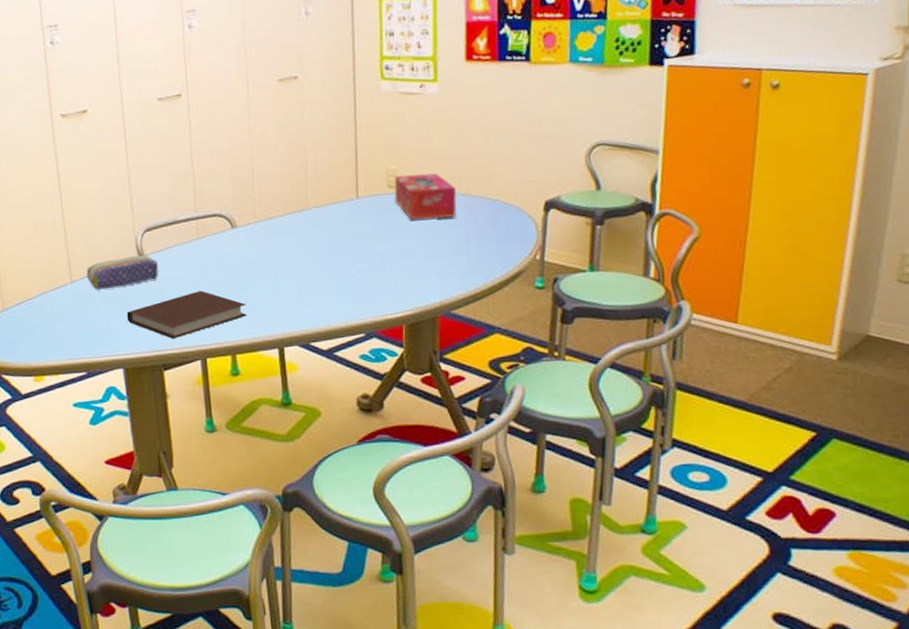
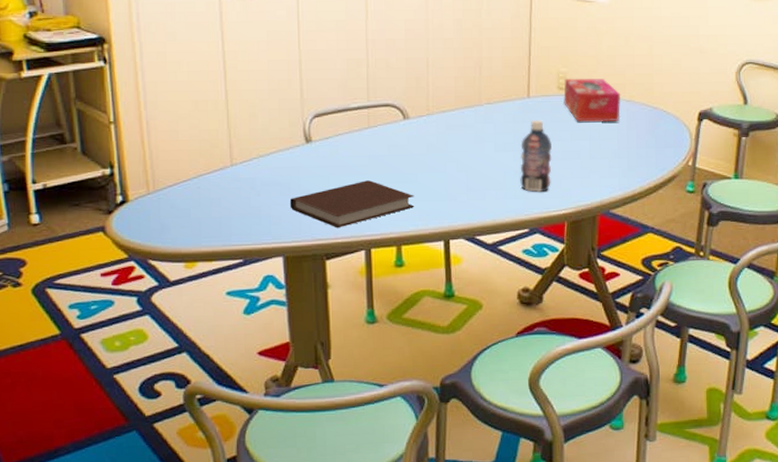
pencil case: present [86,255,158,290] -> none [248,141,326,175]
bottle: none [352,221,386,296] -> present [520,120,552,192]

